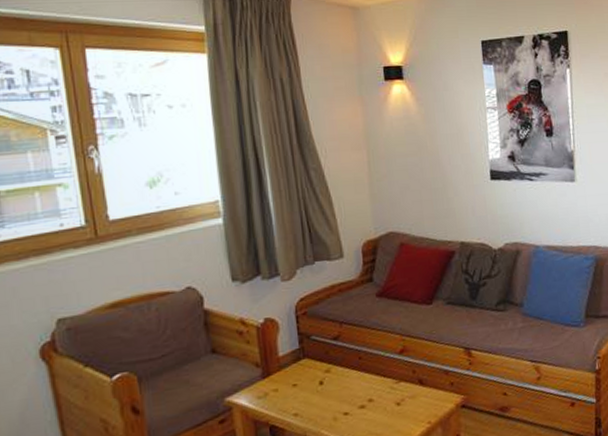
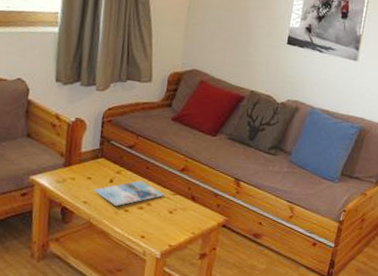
magazine: none [302,375,387,412] -> present [93,180,165,207]

